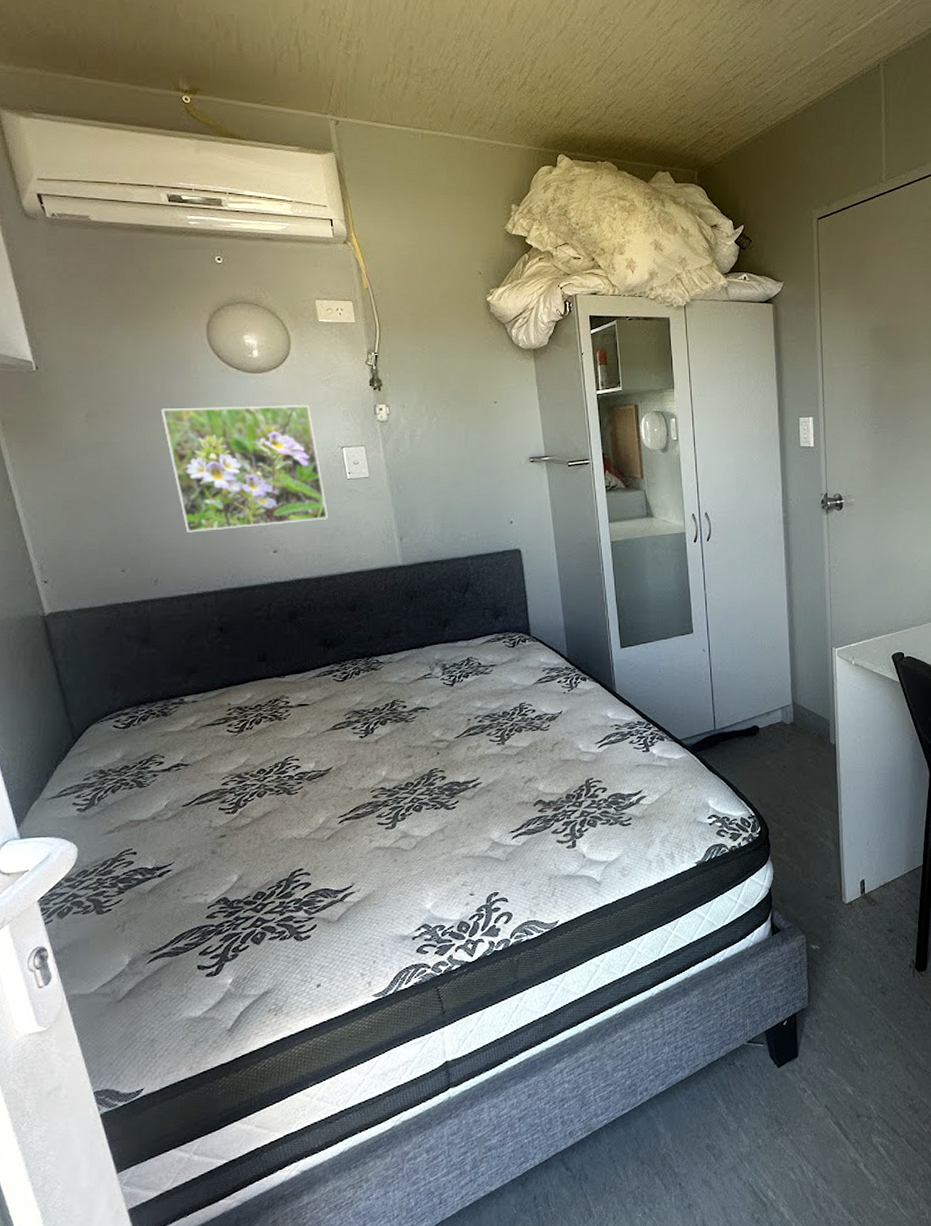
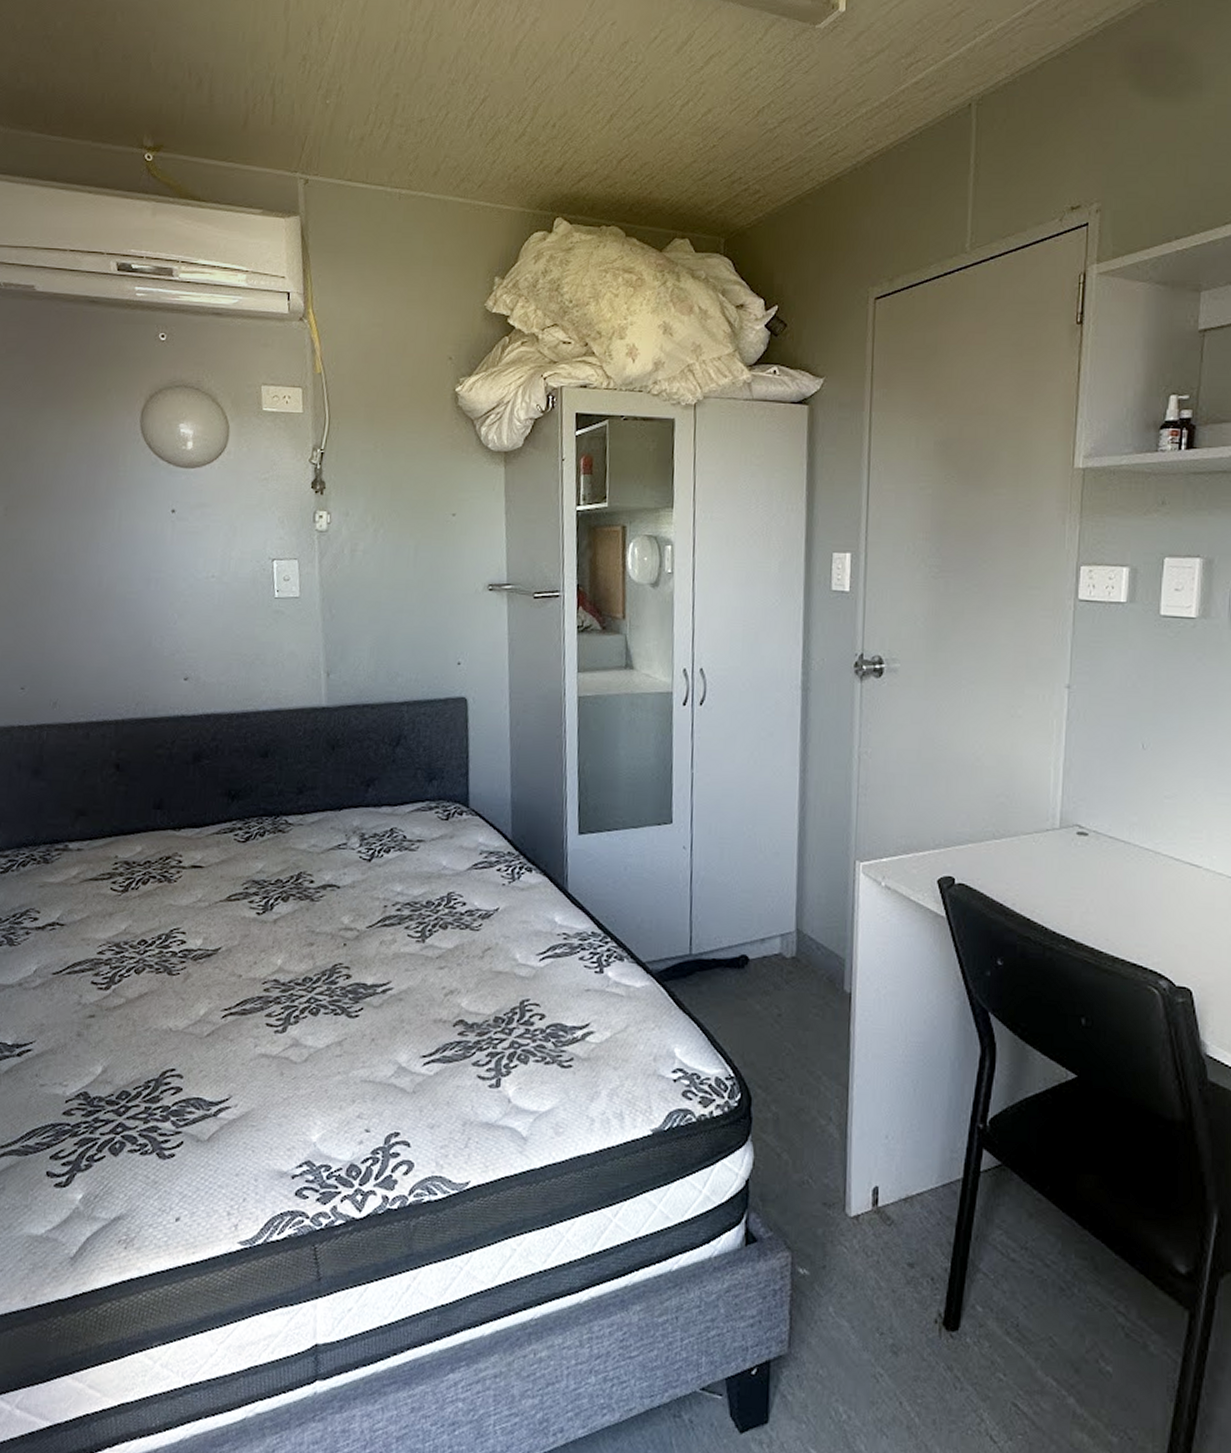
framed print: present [160,405,329,533] -> none [82,504,250,650]

